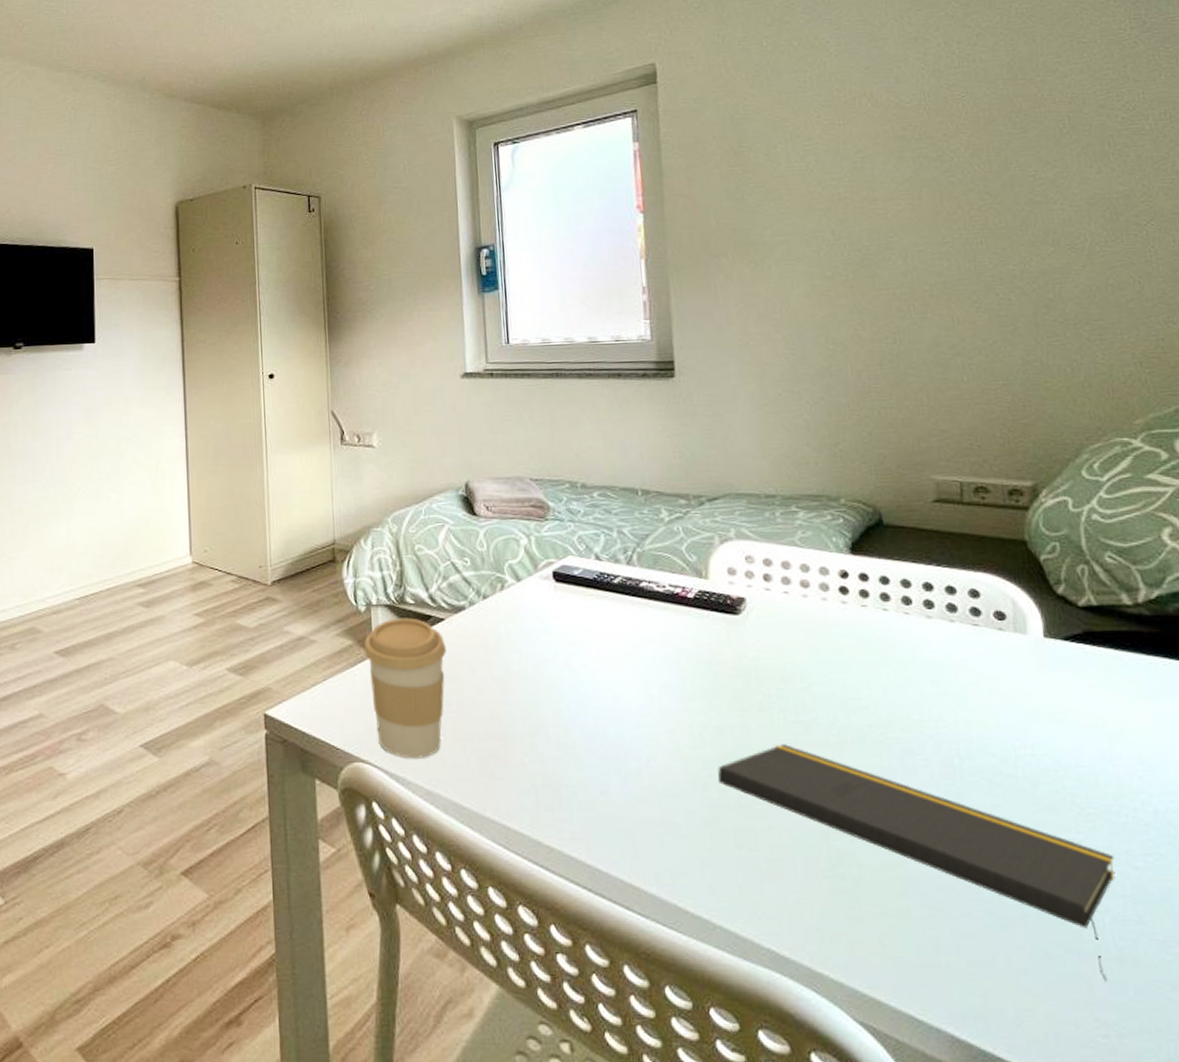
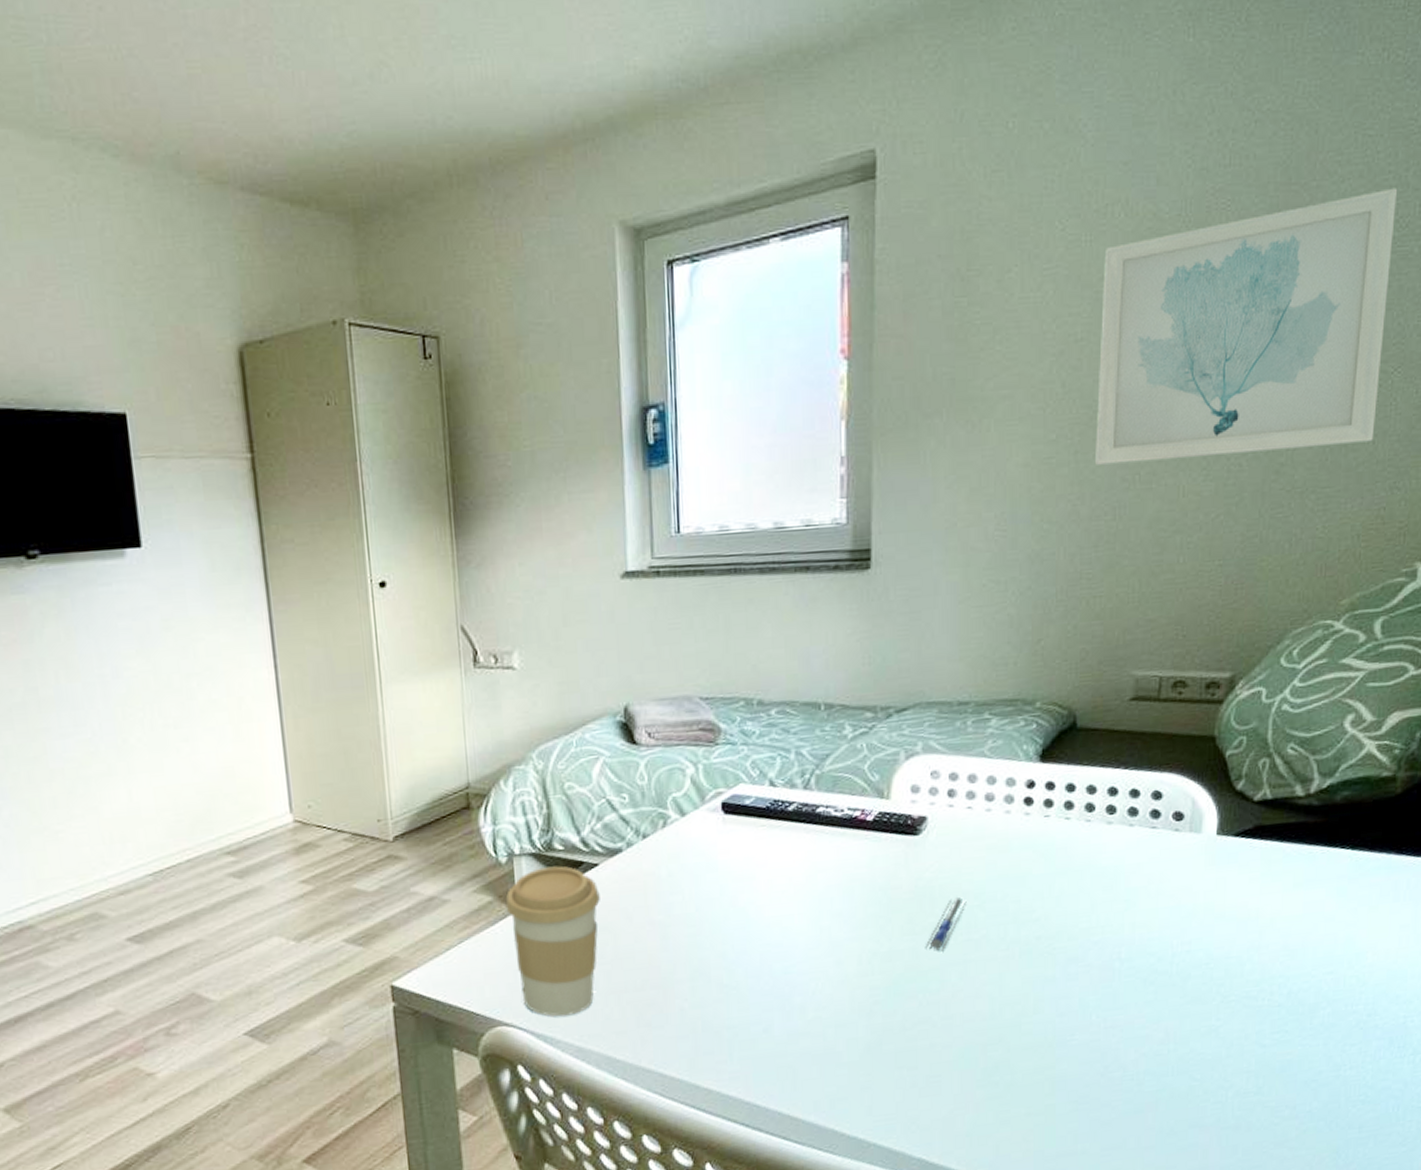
notepad: present [717,744,1115,982] -> none [883,963,1246,1148]
pen: none [754,678,793,731] -> present [925,897,967,952]
wall art: none [857,80,1139,297] -> present [1095,188,1398,465]

